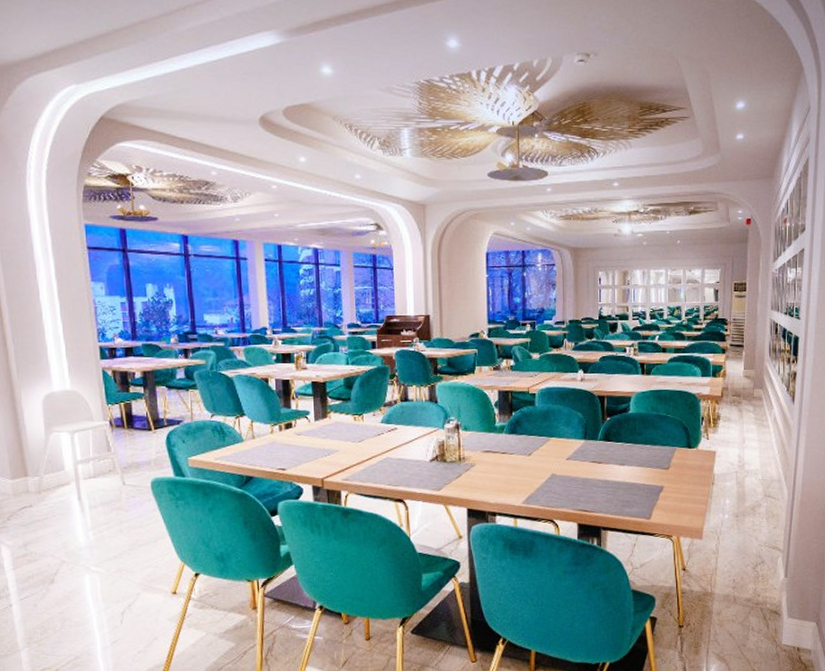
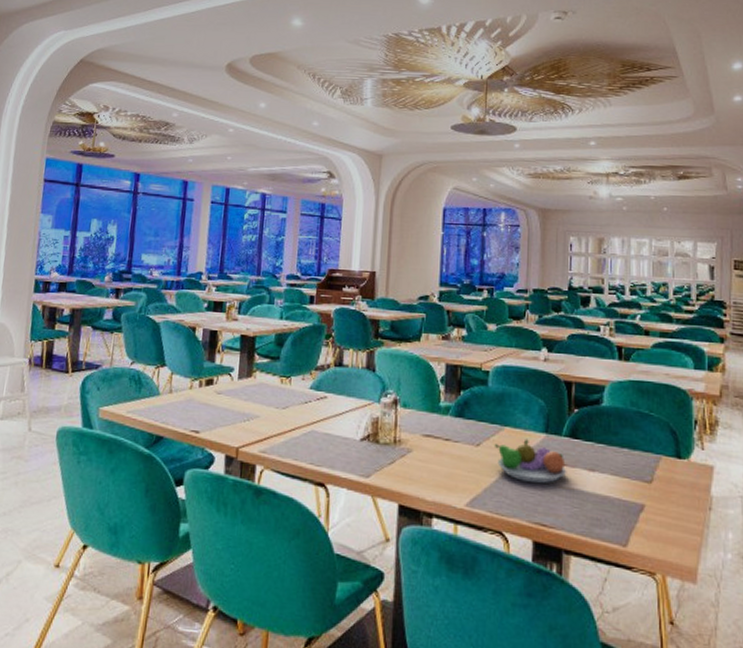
fruit bowl: none [542,445,603,480] -> present [494,439,567,484]

